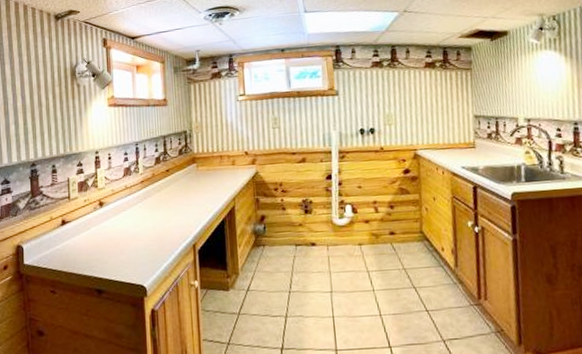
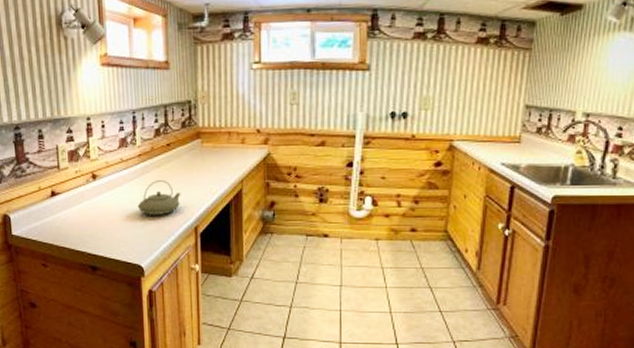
teapot: none [140,203,180,237] -> present [137,180,181,215]

